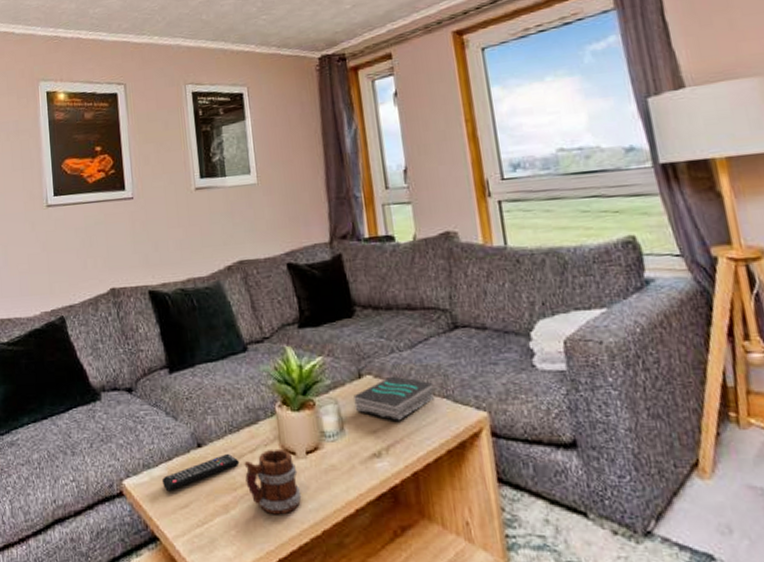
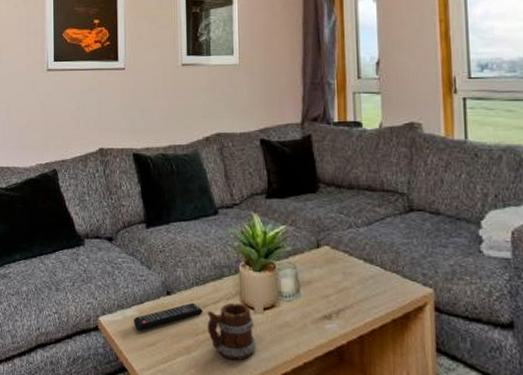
book: present [353,376,434,421] -> none [311,248,386,289]

